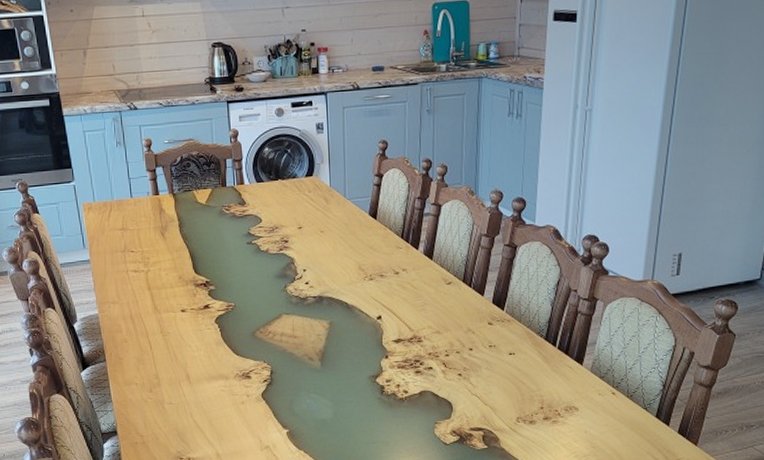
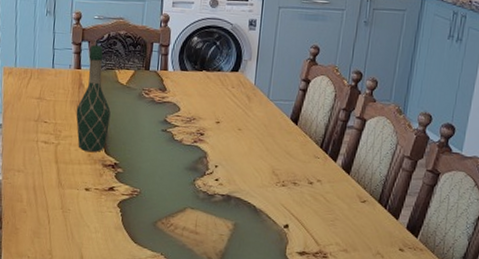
wine bottle: none [160,168,195,274] -> present [76,44,111,152]

